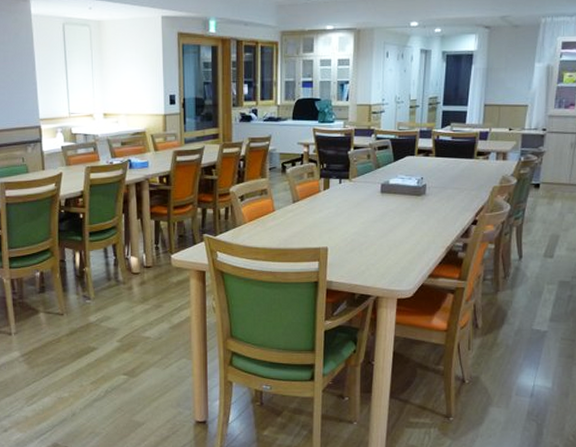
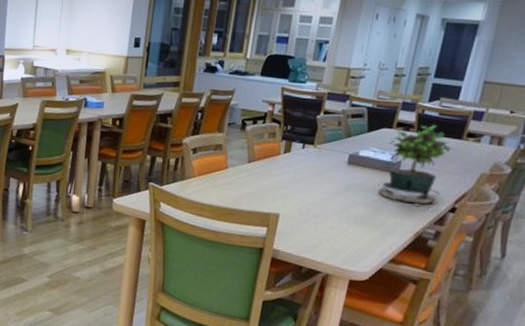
potted plant: none [409,148,467,225] -> present [377,124,452,210]

